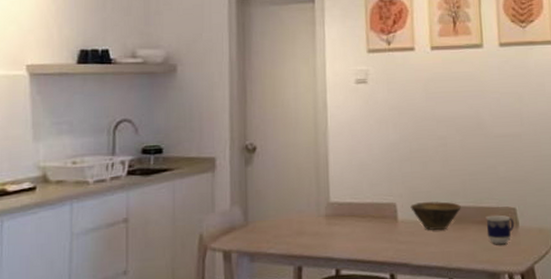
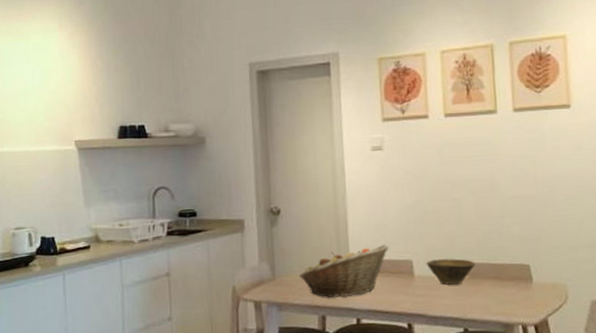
fruit basket: none [275,185,372,245] -> present [299,244,389,297]
cup: present [485,215,515,245] -> none [499,271,528,299]

